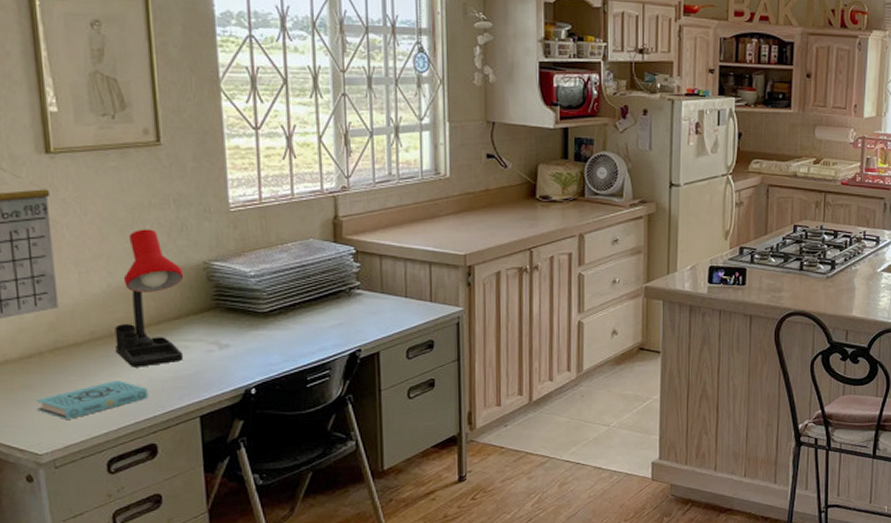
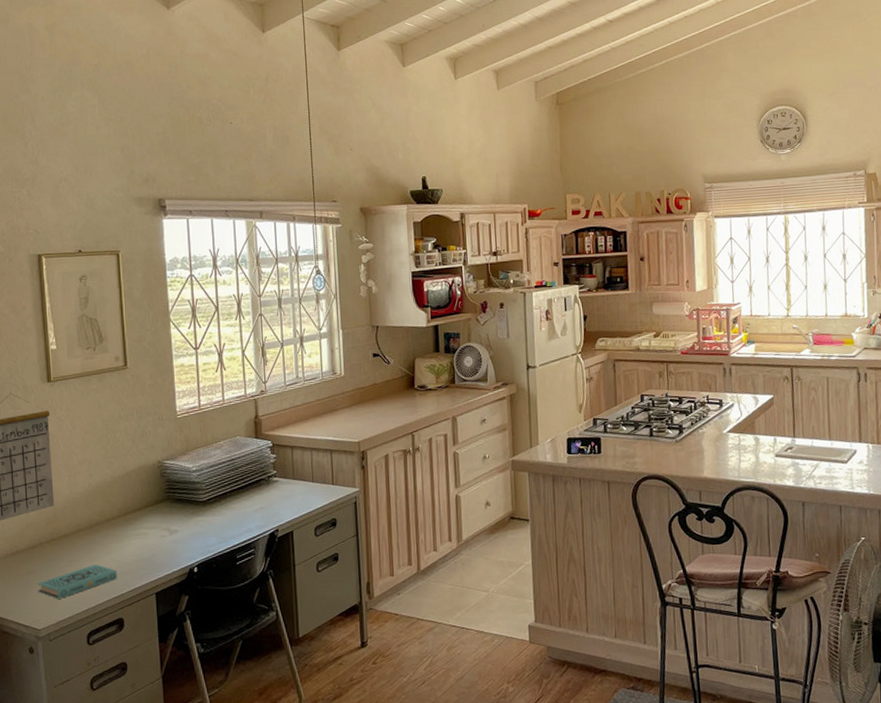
desk lamp: present [114,229,184,367] -> none [94,437,144,553]

